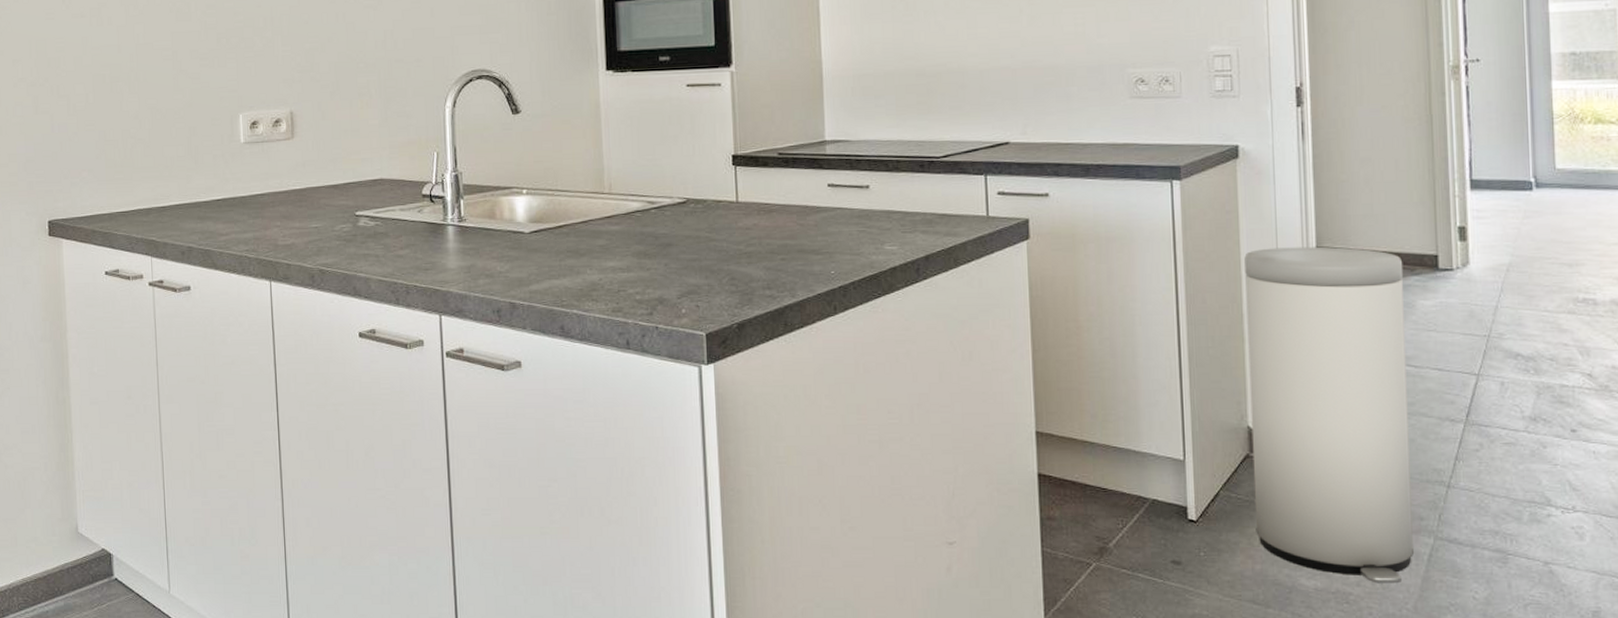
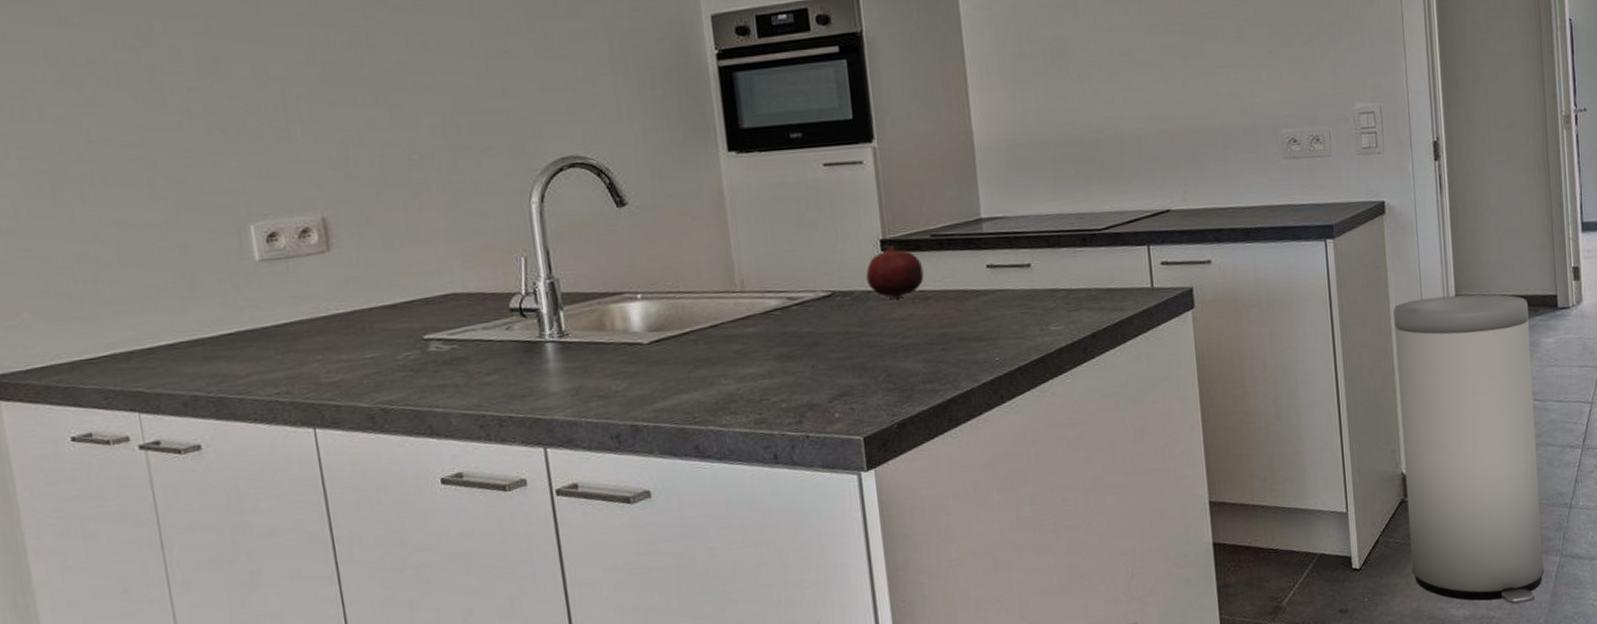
fruit: none [717,160,770,208] -> present [866,244,924,298]

